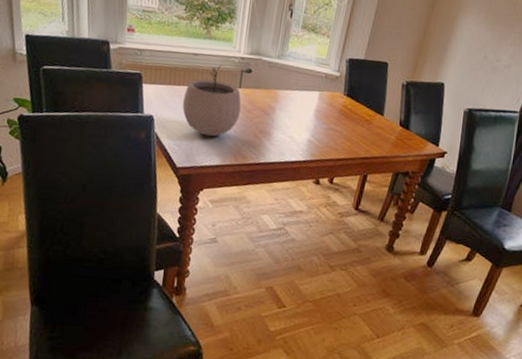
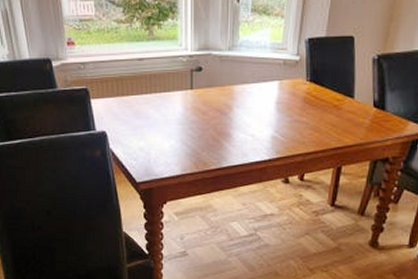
plant pot: present [182,65,241,137] -> none [133,67,195,146]

